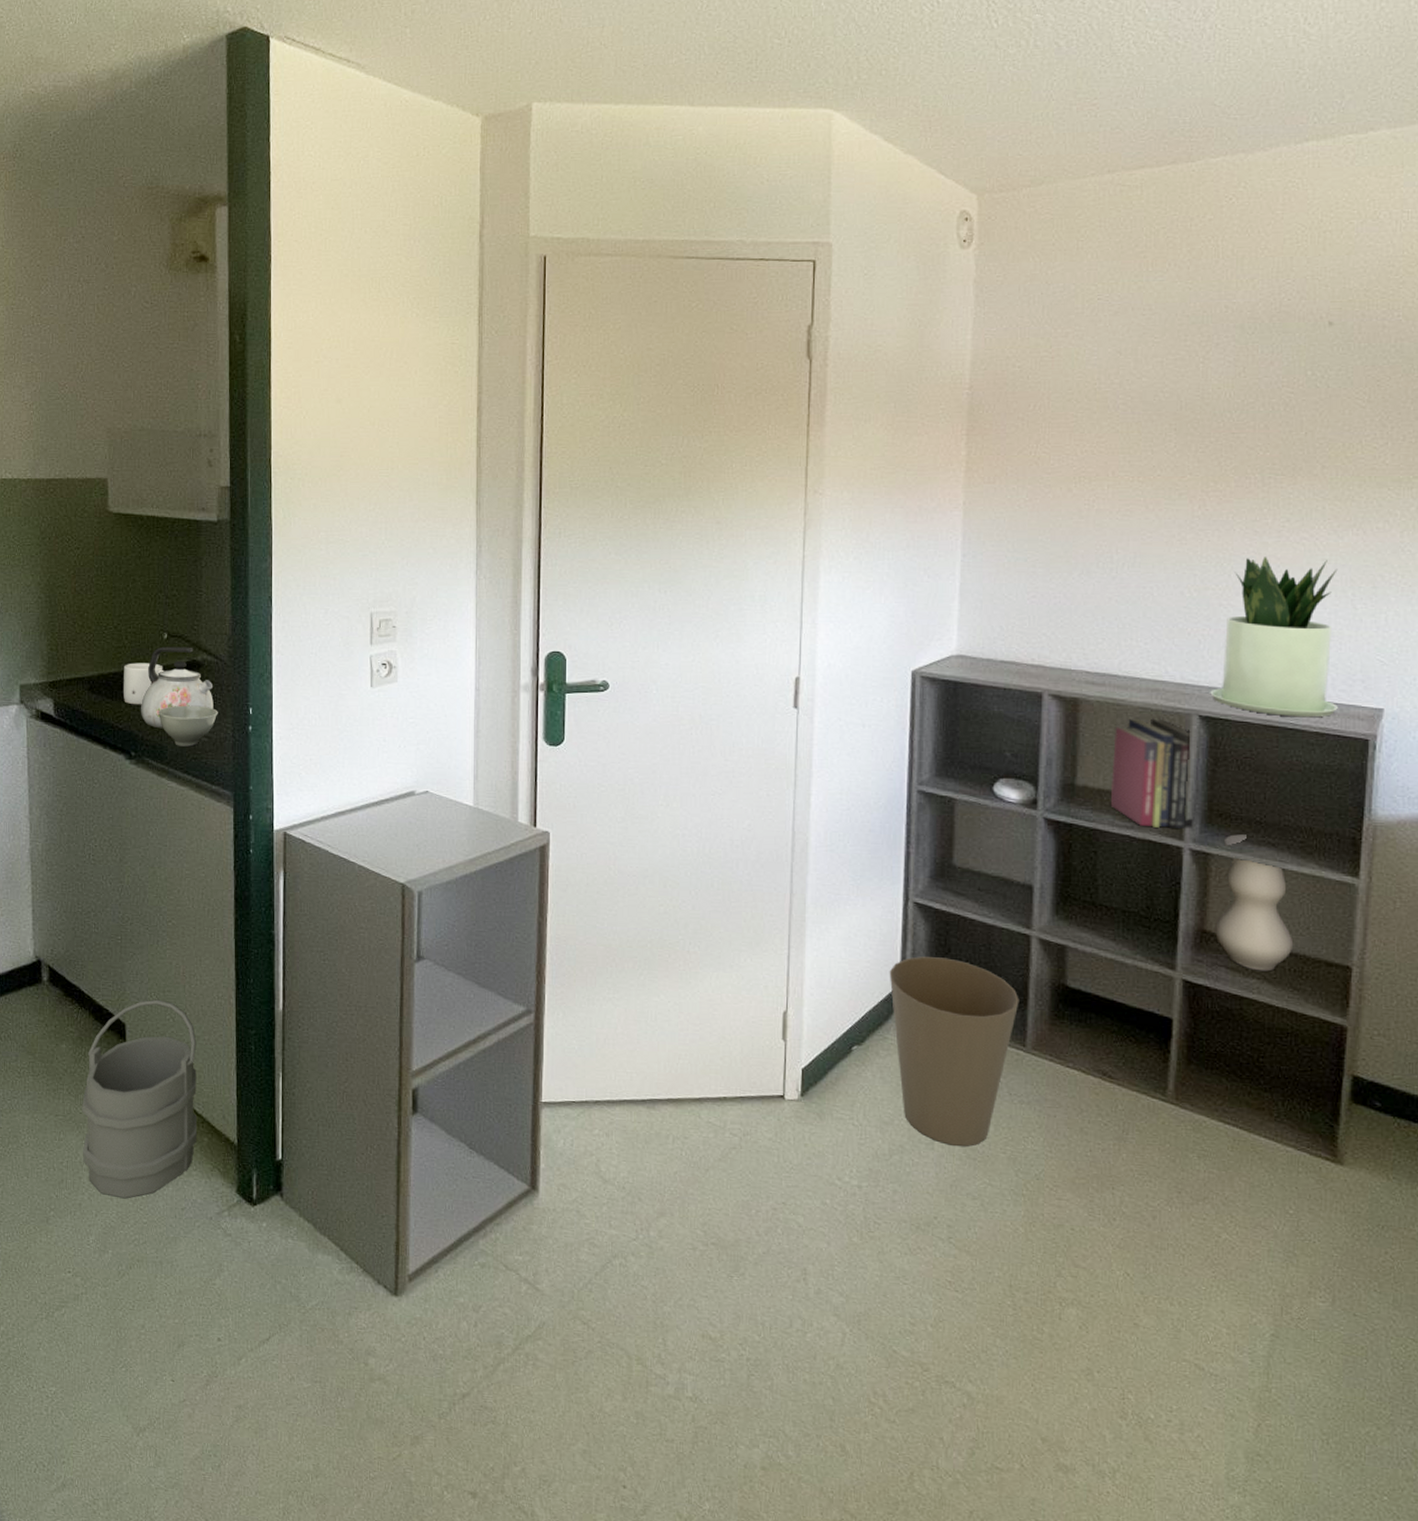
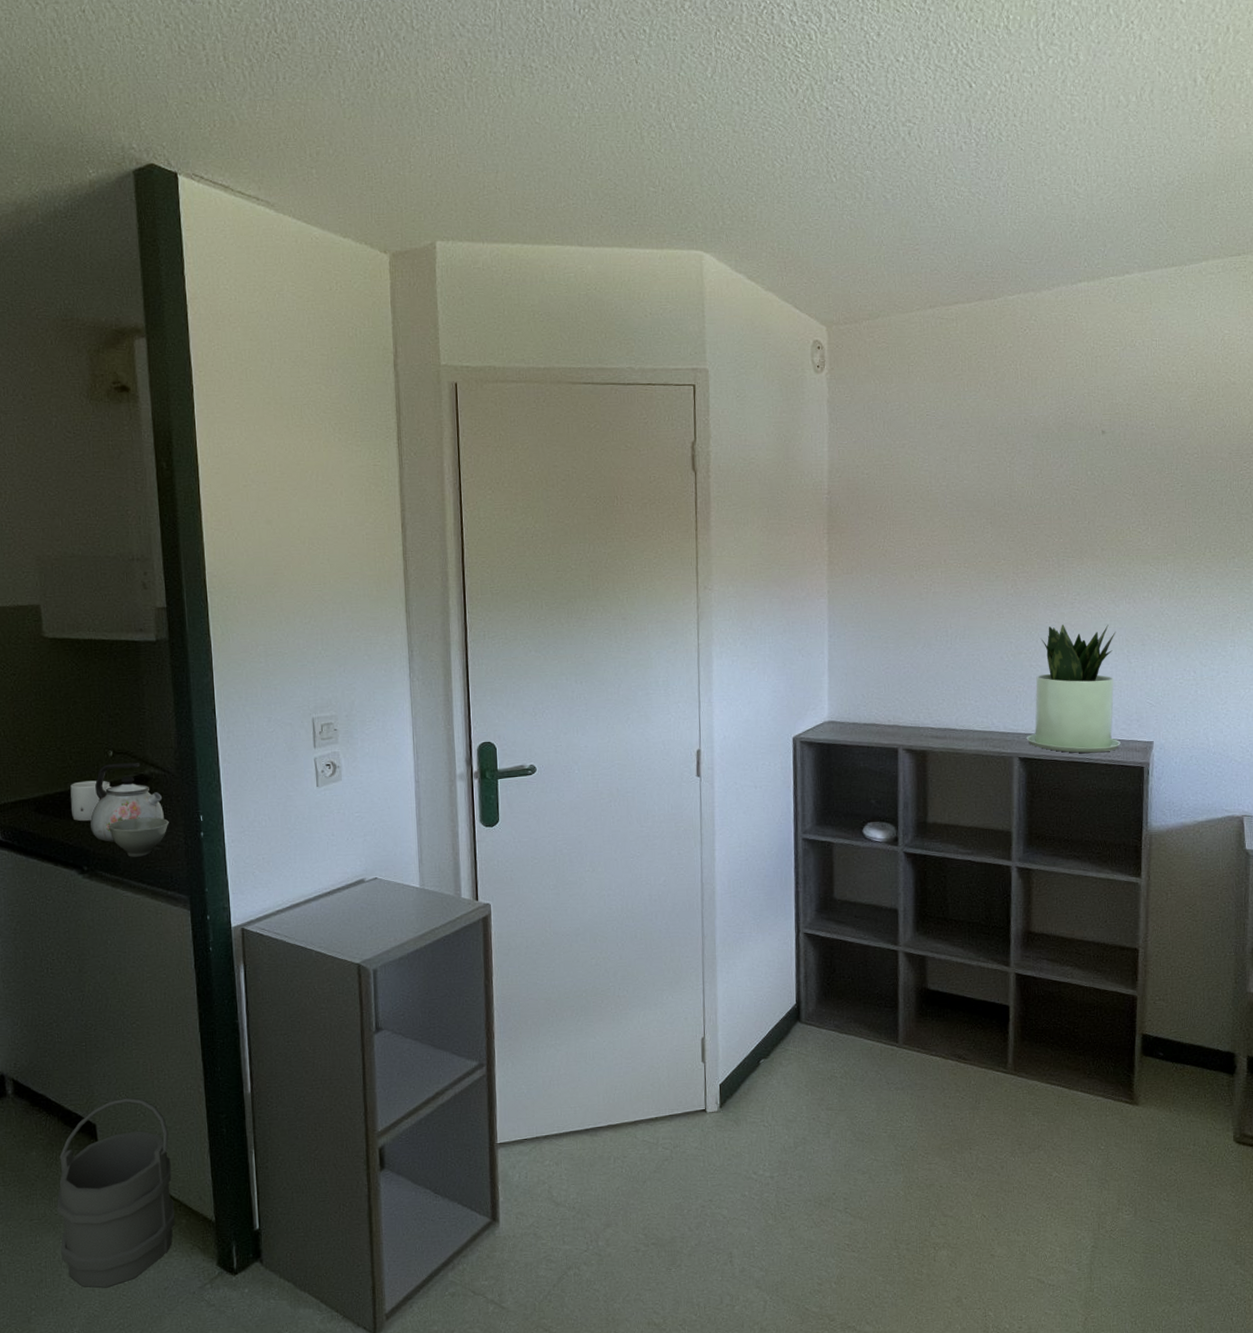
trash bin: present [889,956,1019,1146] -> none [787,977,892,1132]
books: present [1110,718,1194,829] -> none [954,762,1019,852]
vase: present [1215,834,1294,972] -> none [1038,851,1096,960]

